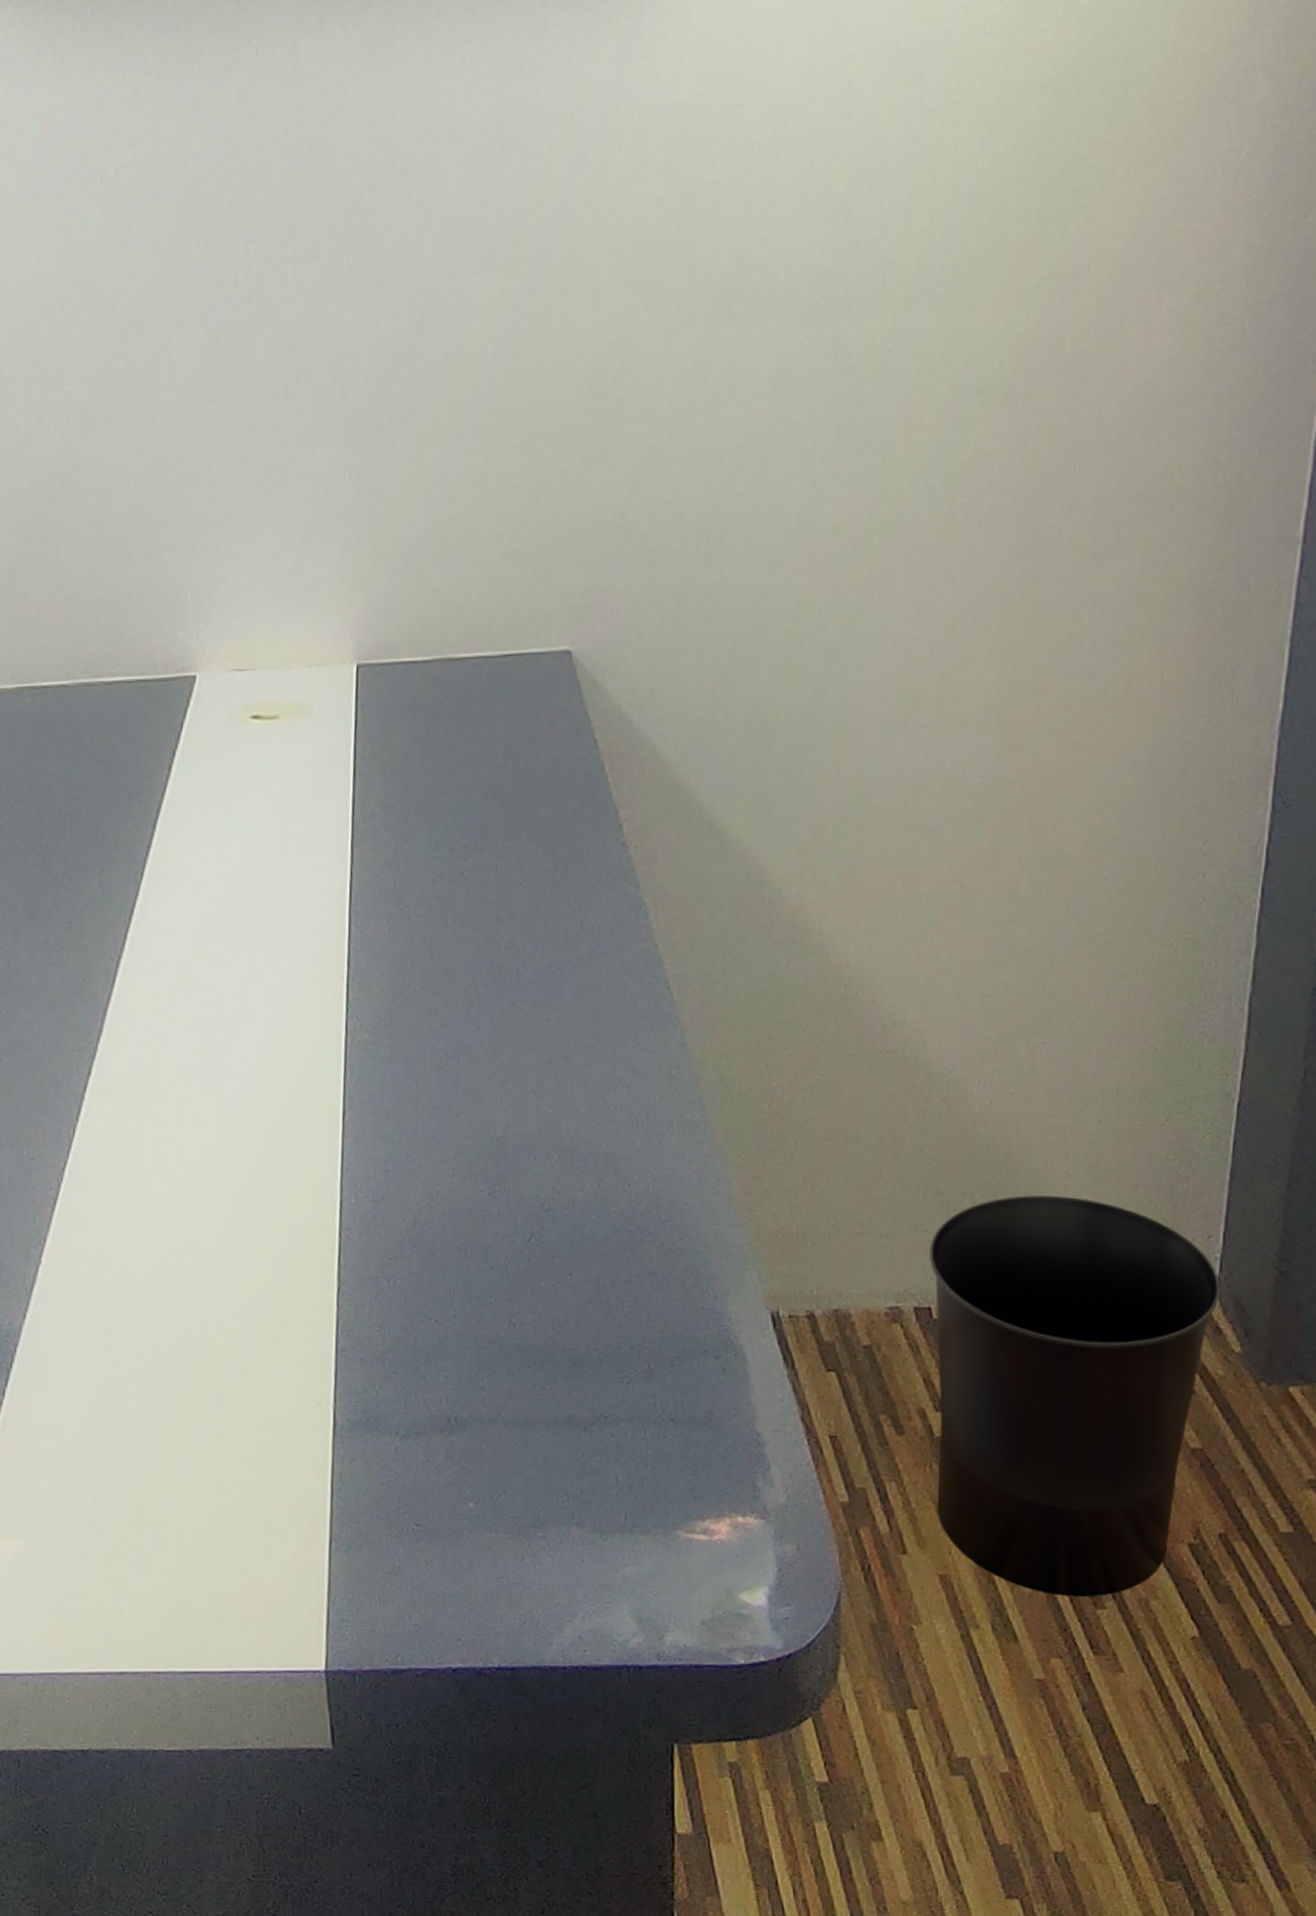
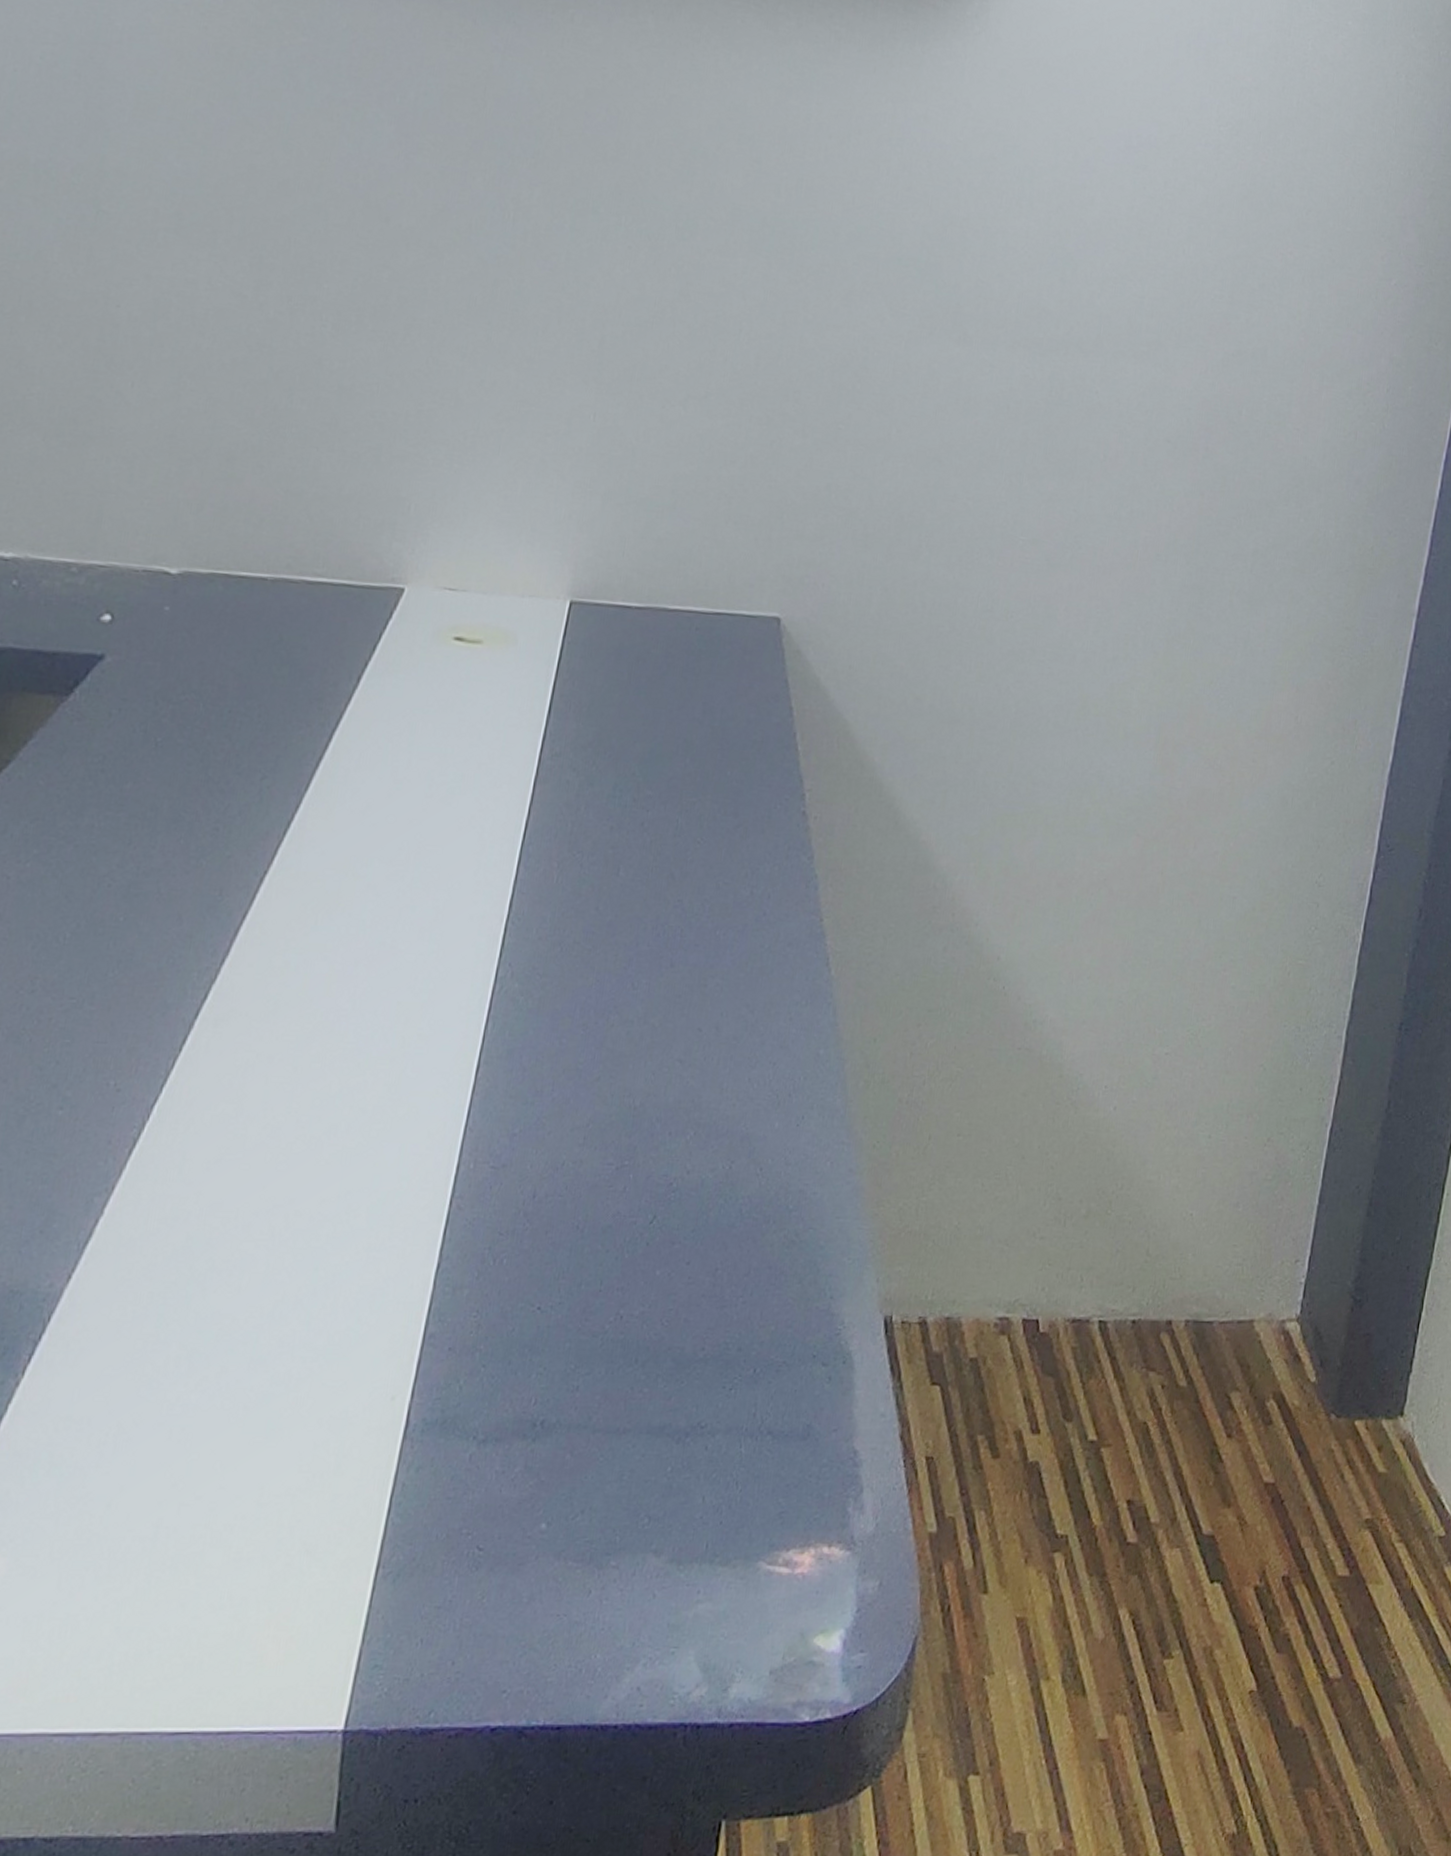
waste bin: present [930,1195,1220,1597] -> none [1022,1207,1303,1644]

